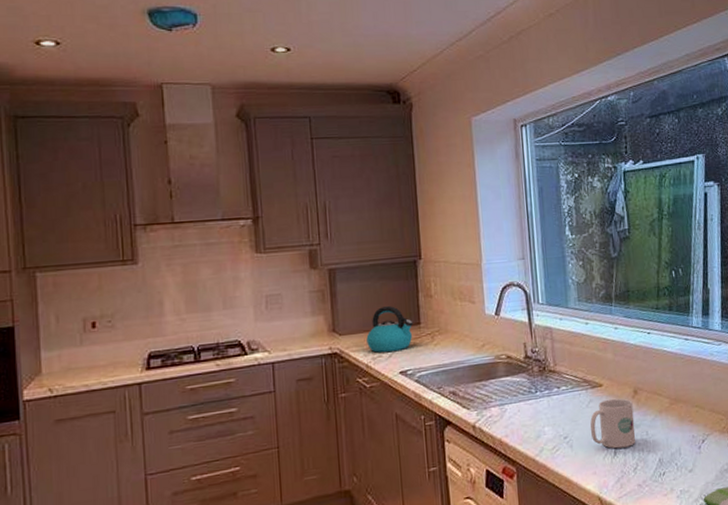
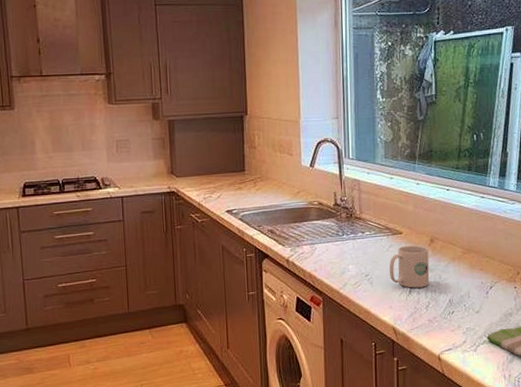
kettle: present [366,306,414,353] -> none [199,154,239,194]

